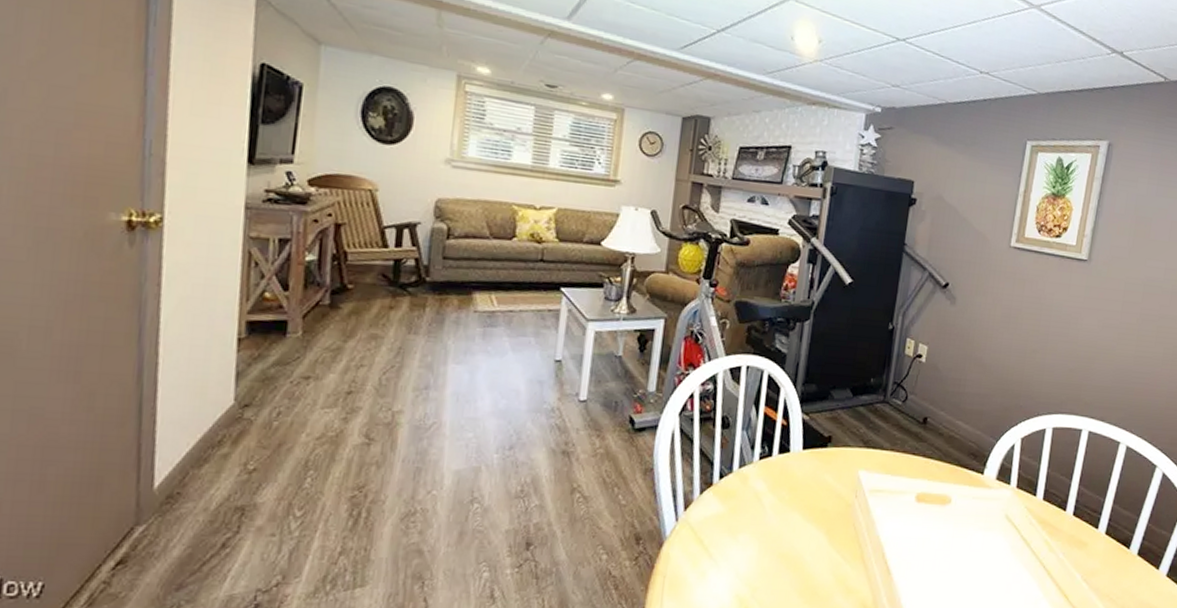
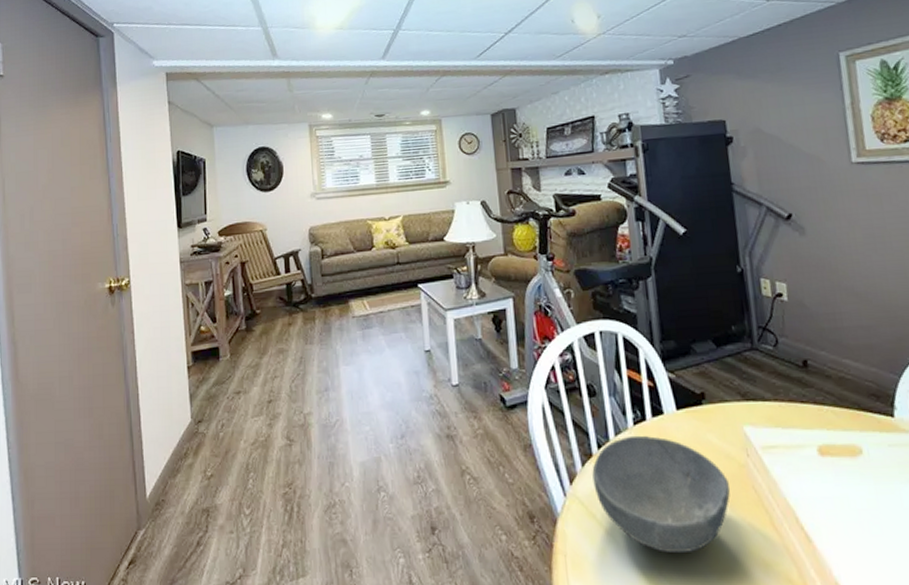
bowl: none [707,469,834,580] -> present [592,435,731,554]

